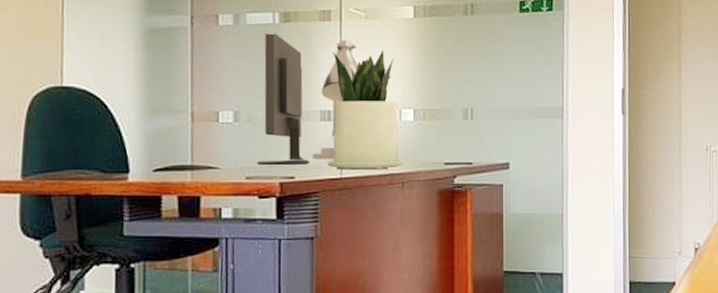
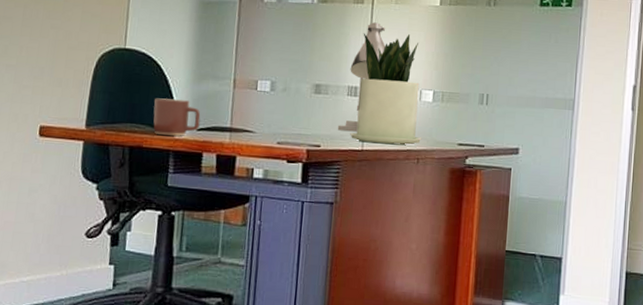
mug: none [100,139,156,181] -> present [153,98,201,136]
computer monitor: present [256,33,310,166] -> none [287,12,336,136]

